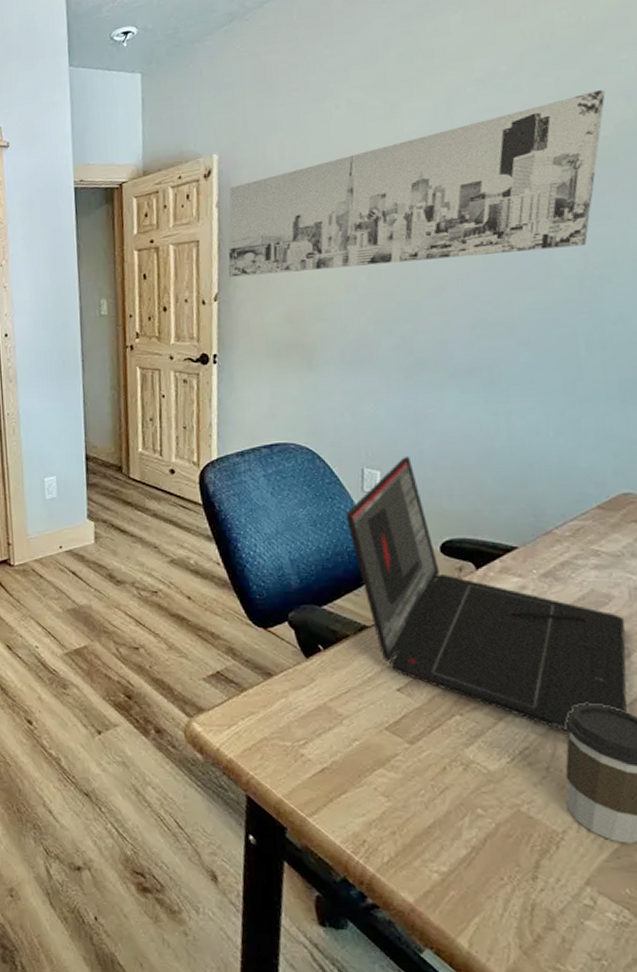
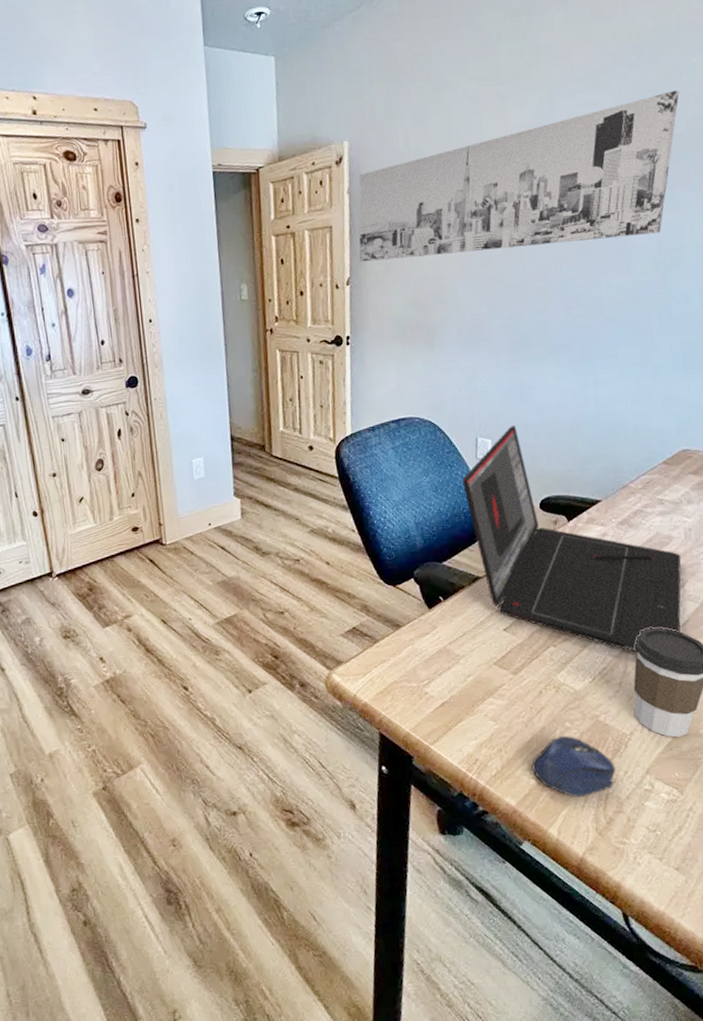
computer mouse: none [434,824,545,904] -> present [531,735,616,798]

